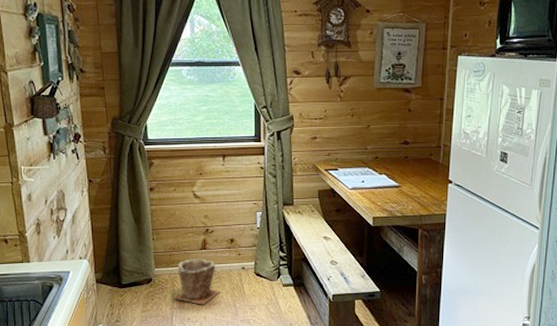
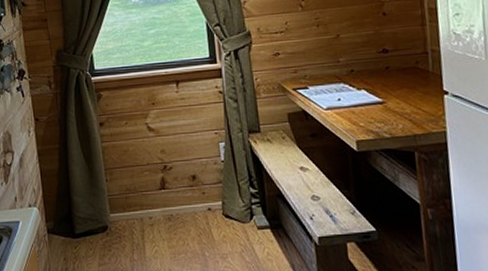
plant pot: present [175,258,220,305] -> none [134,200,185,255]

